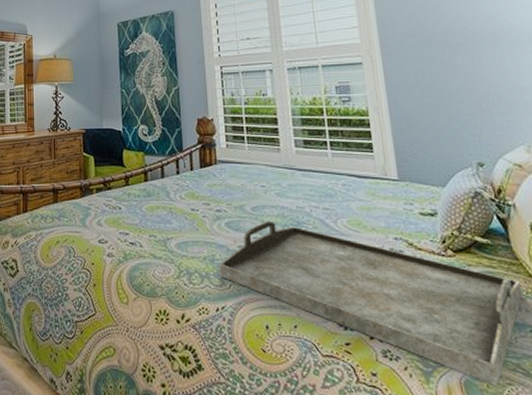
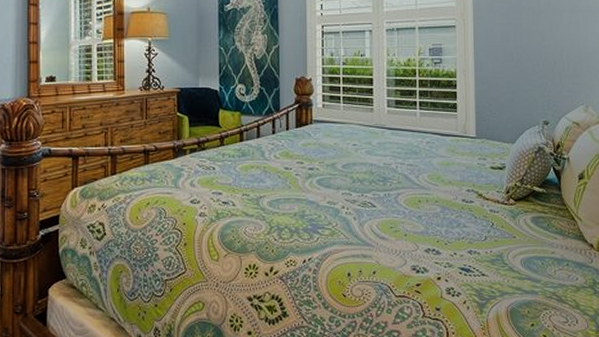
serving tray: present [219,220,523,385] -> none [308,177,564,311]

